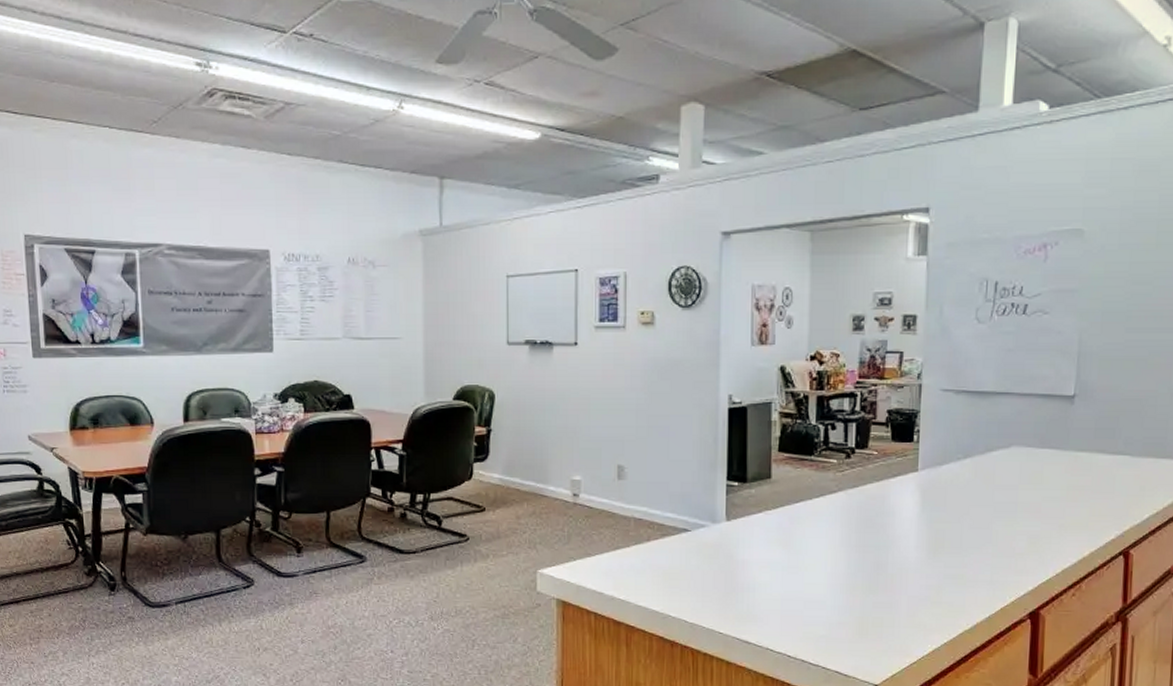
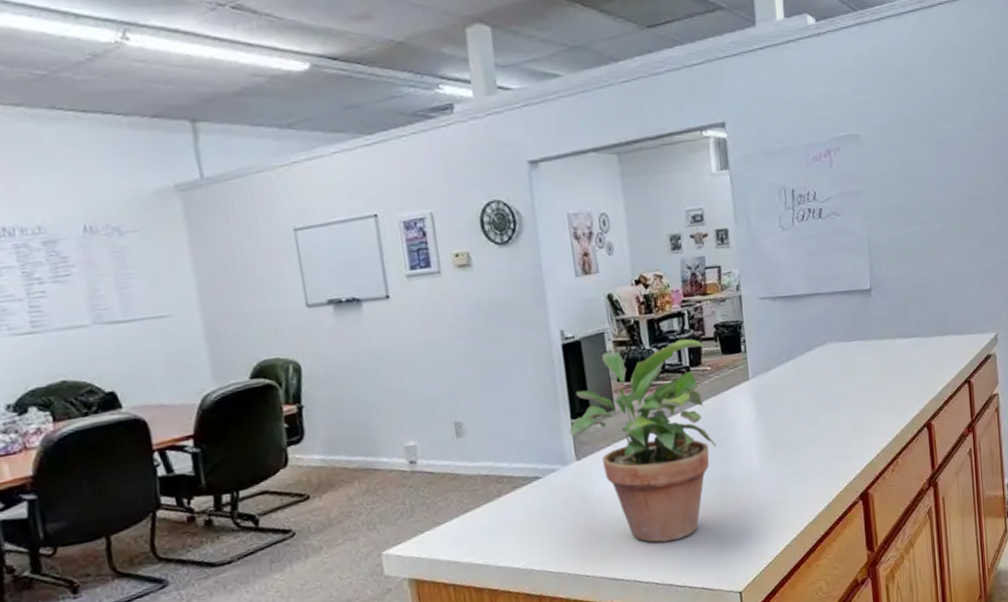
potted plant: none [723,419,874,617] -> present [569,338,716,543]

